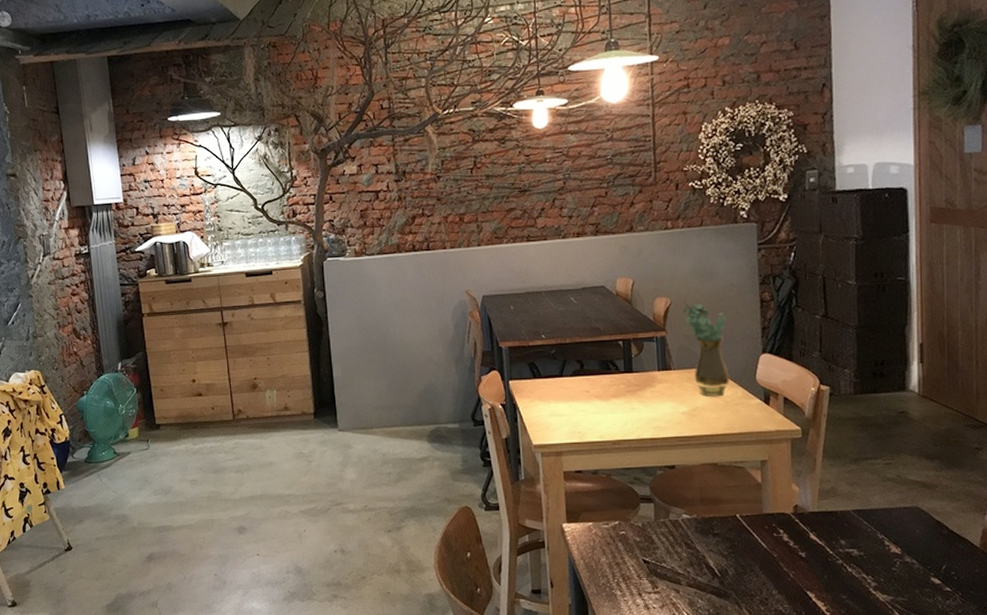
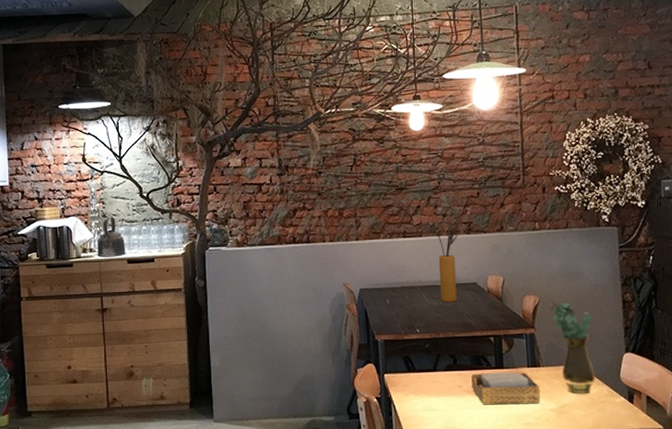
kettle: none [214,230,243,272] -> present [97,217,126,258]
vase: none [559,214,591,308] -> present [433,213,464,303]
napkin holder: none [599,375,672,410] -> present [471,371,541,405]

